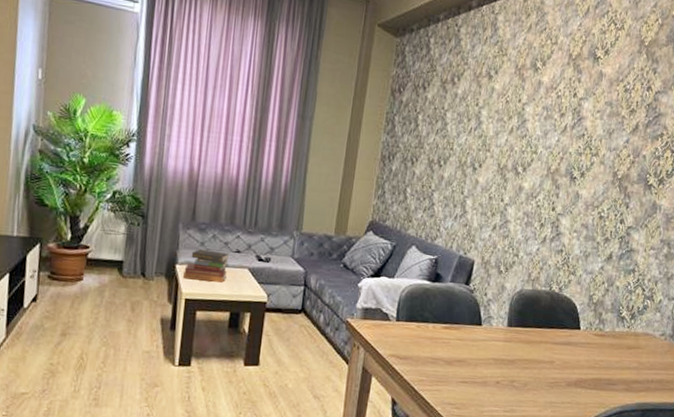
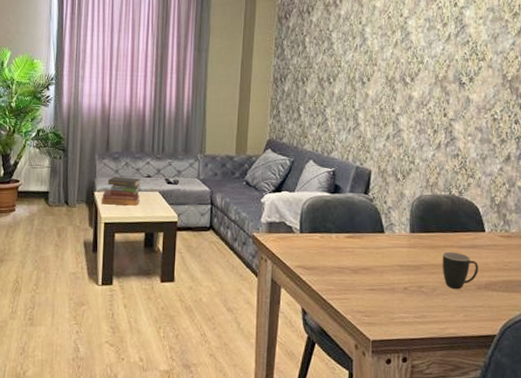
mug: none [535,347,571,386] -> present [442,251,479,290]

